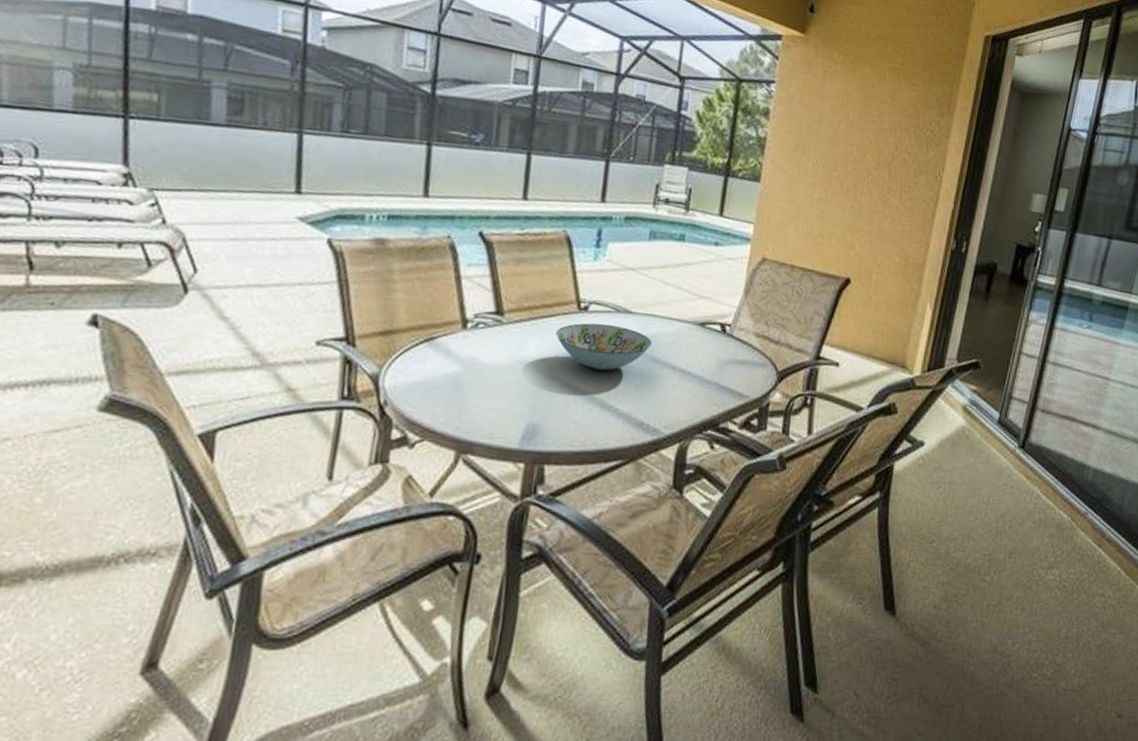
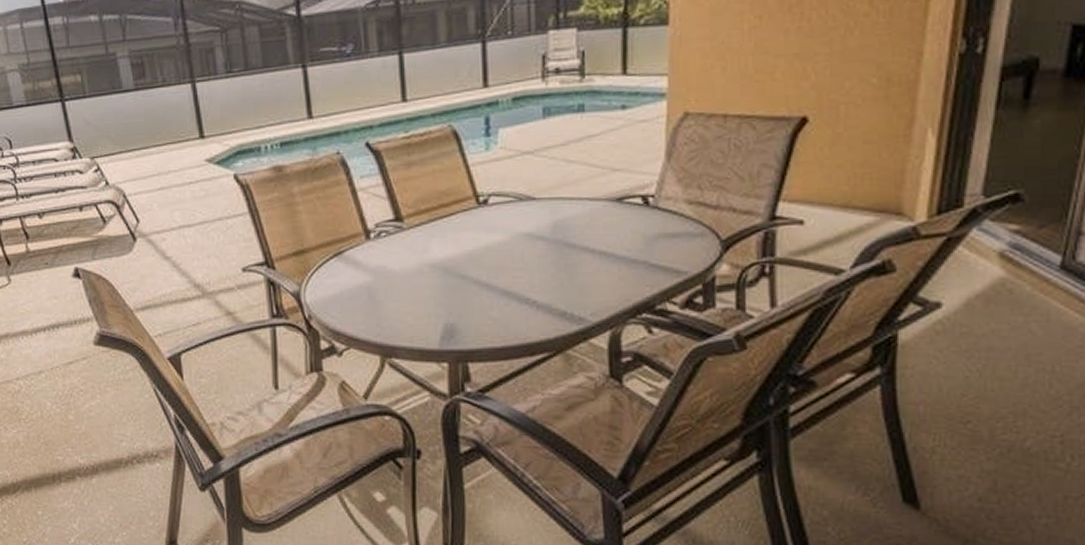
decorative bowl: present [555,323,652,371] -> none [458,215,563,263]

